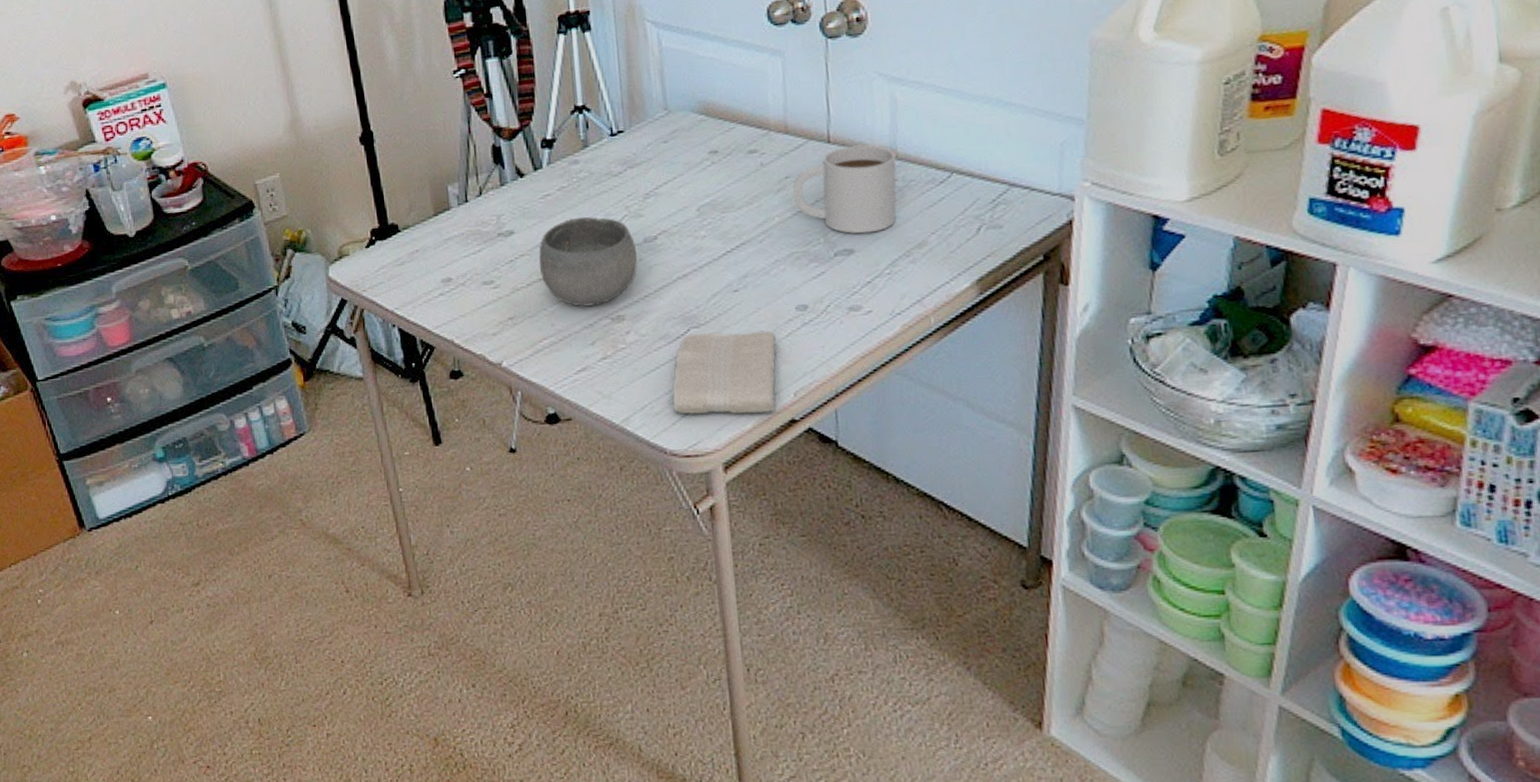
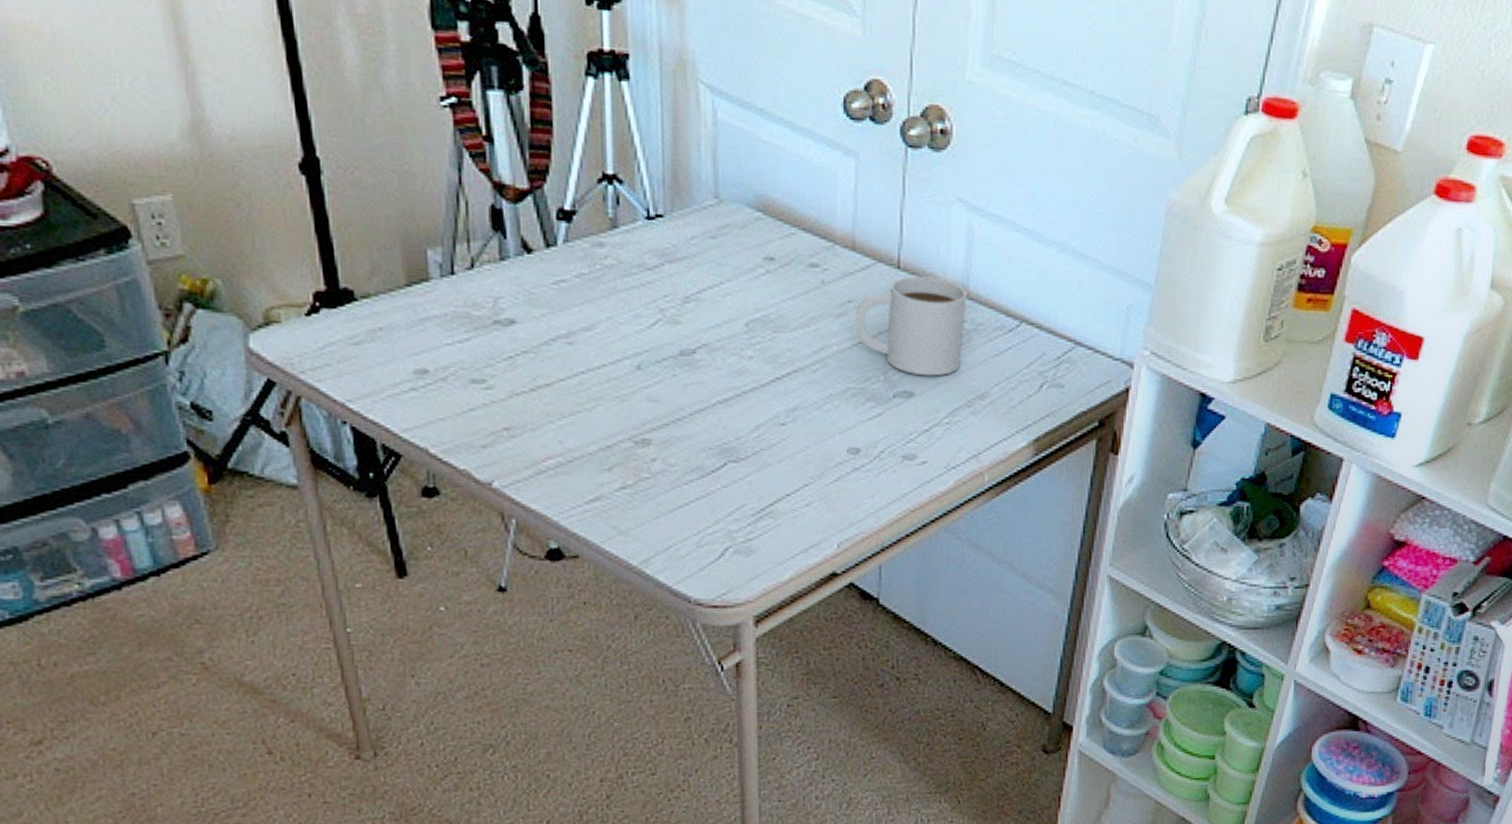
bowl: present [538,216,638,307] -> none [546,314,671,424]
washcloth: present [672,330,777,414] -> none [702,468,823,564]

